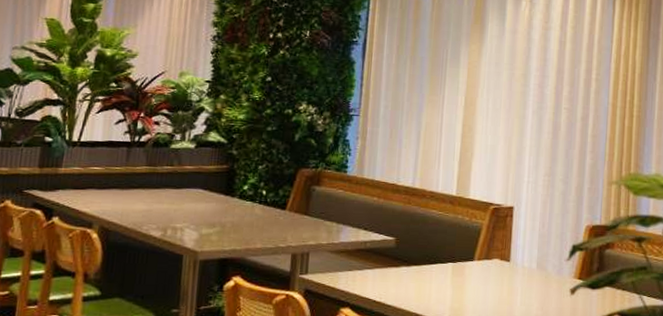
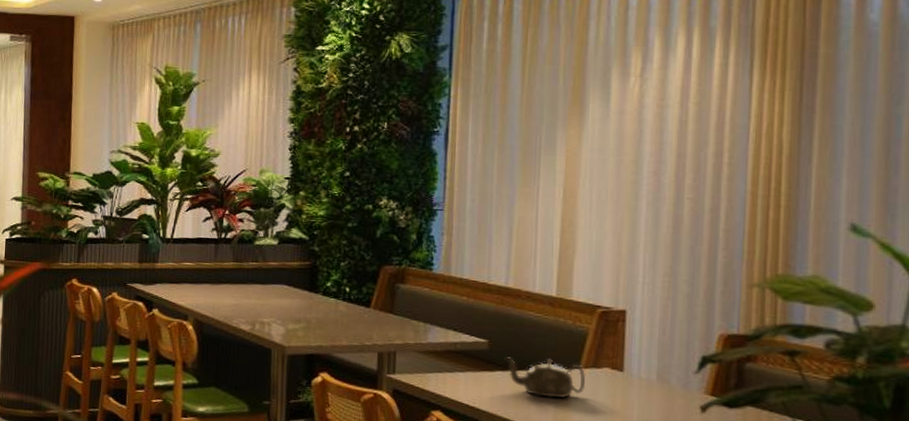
teapot: none [409,253,478,290] -> present [504,357,585,399]

